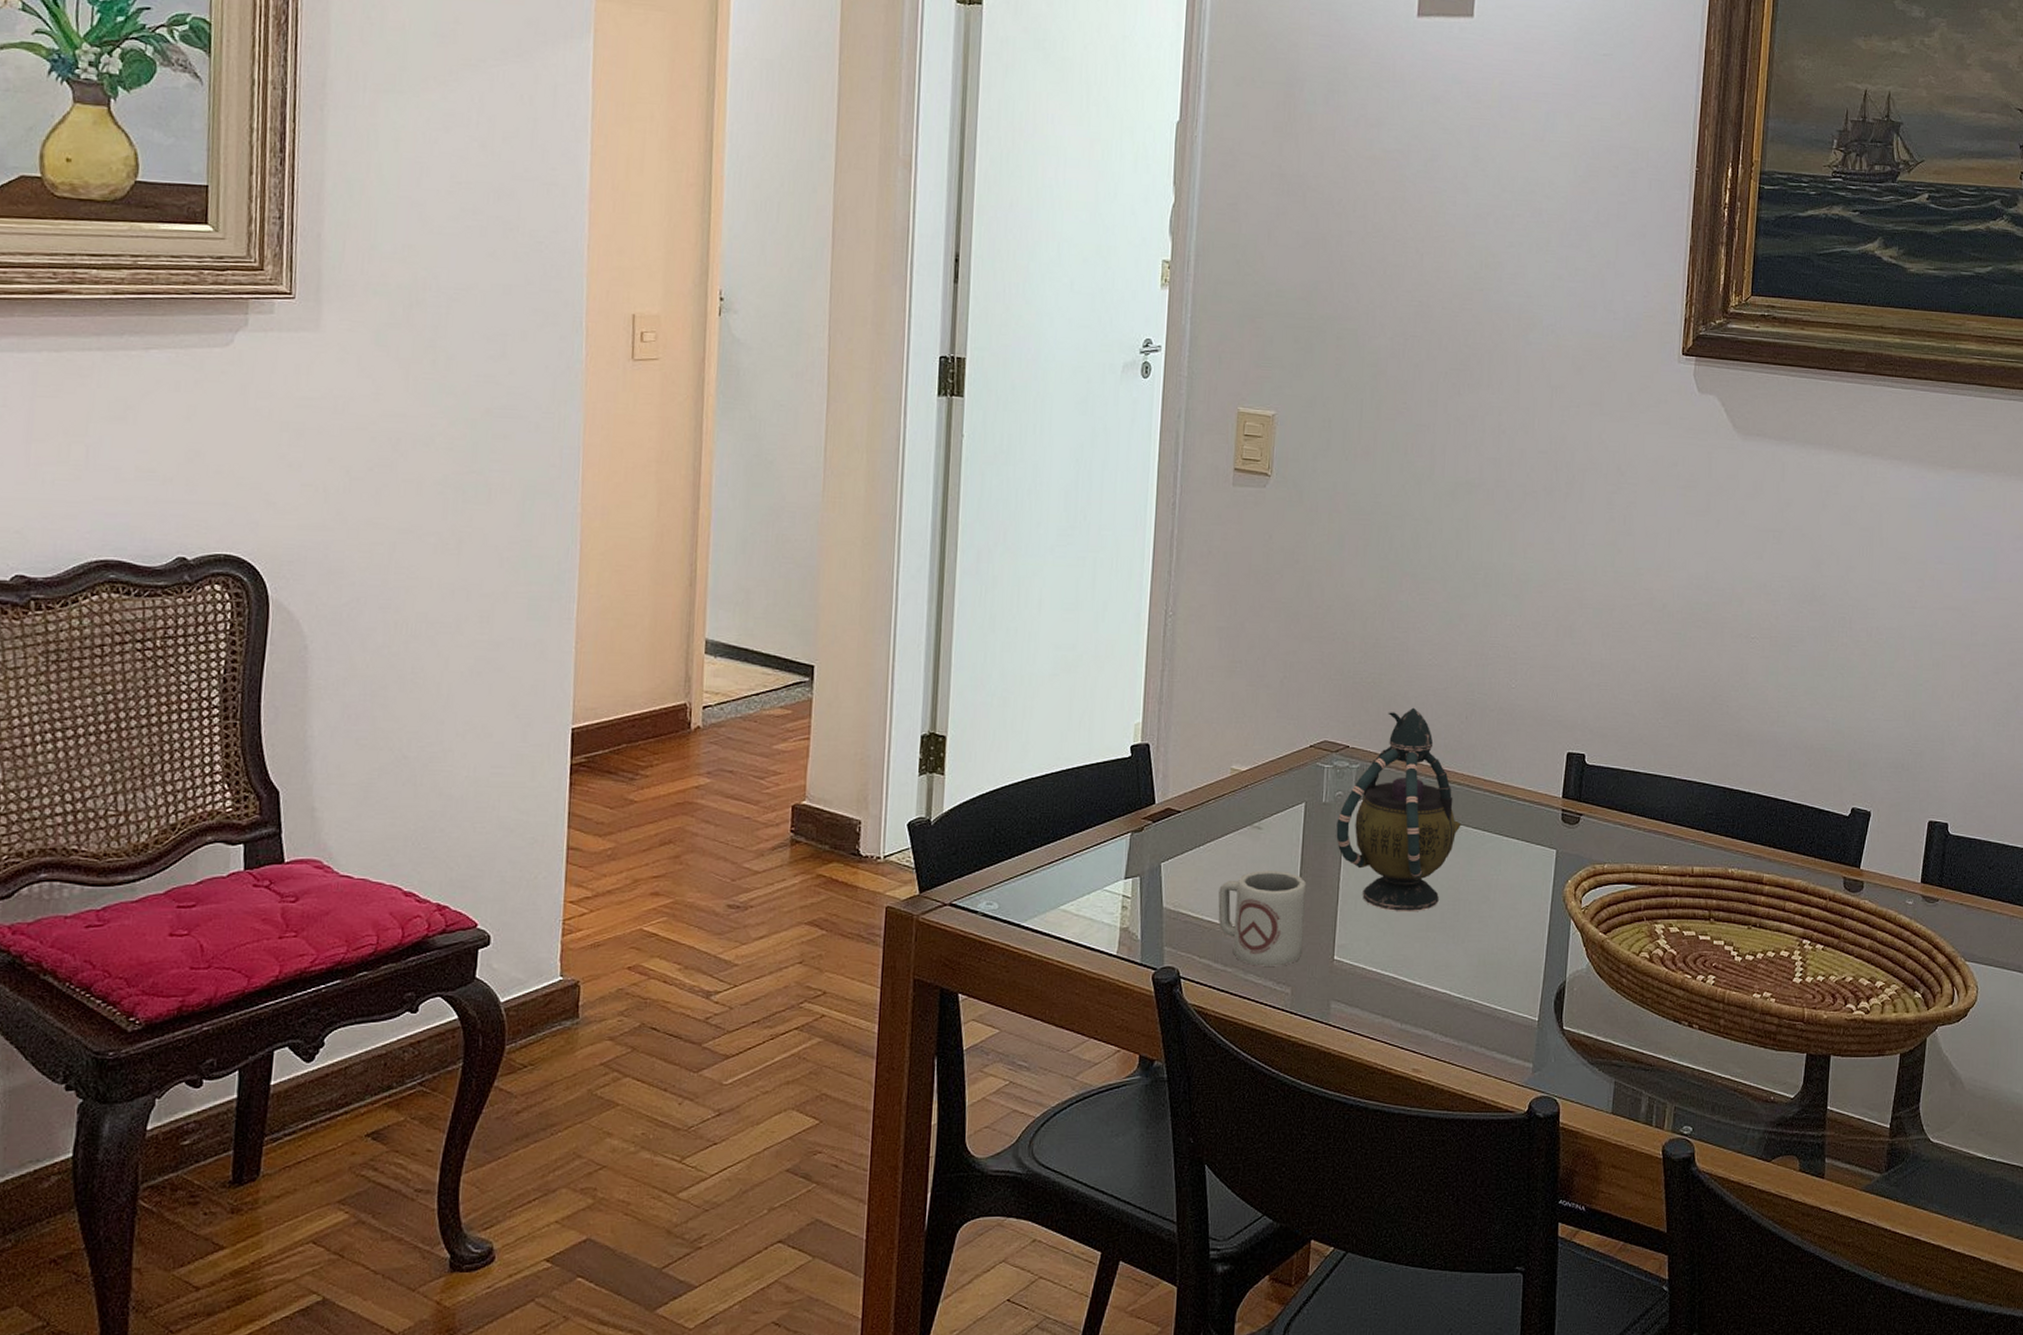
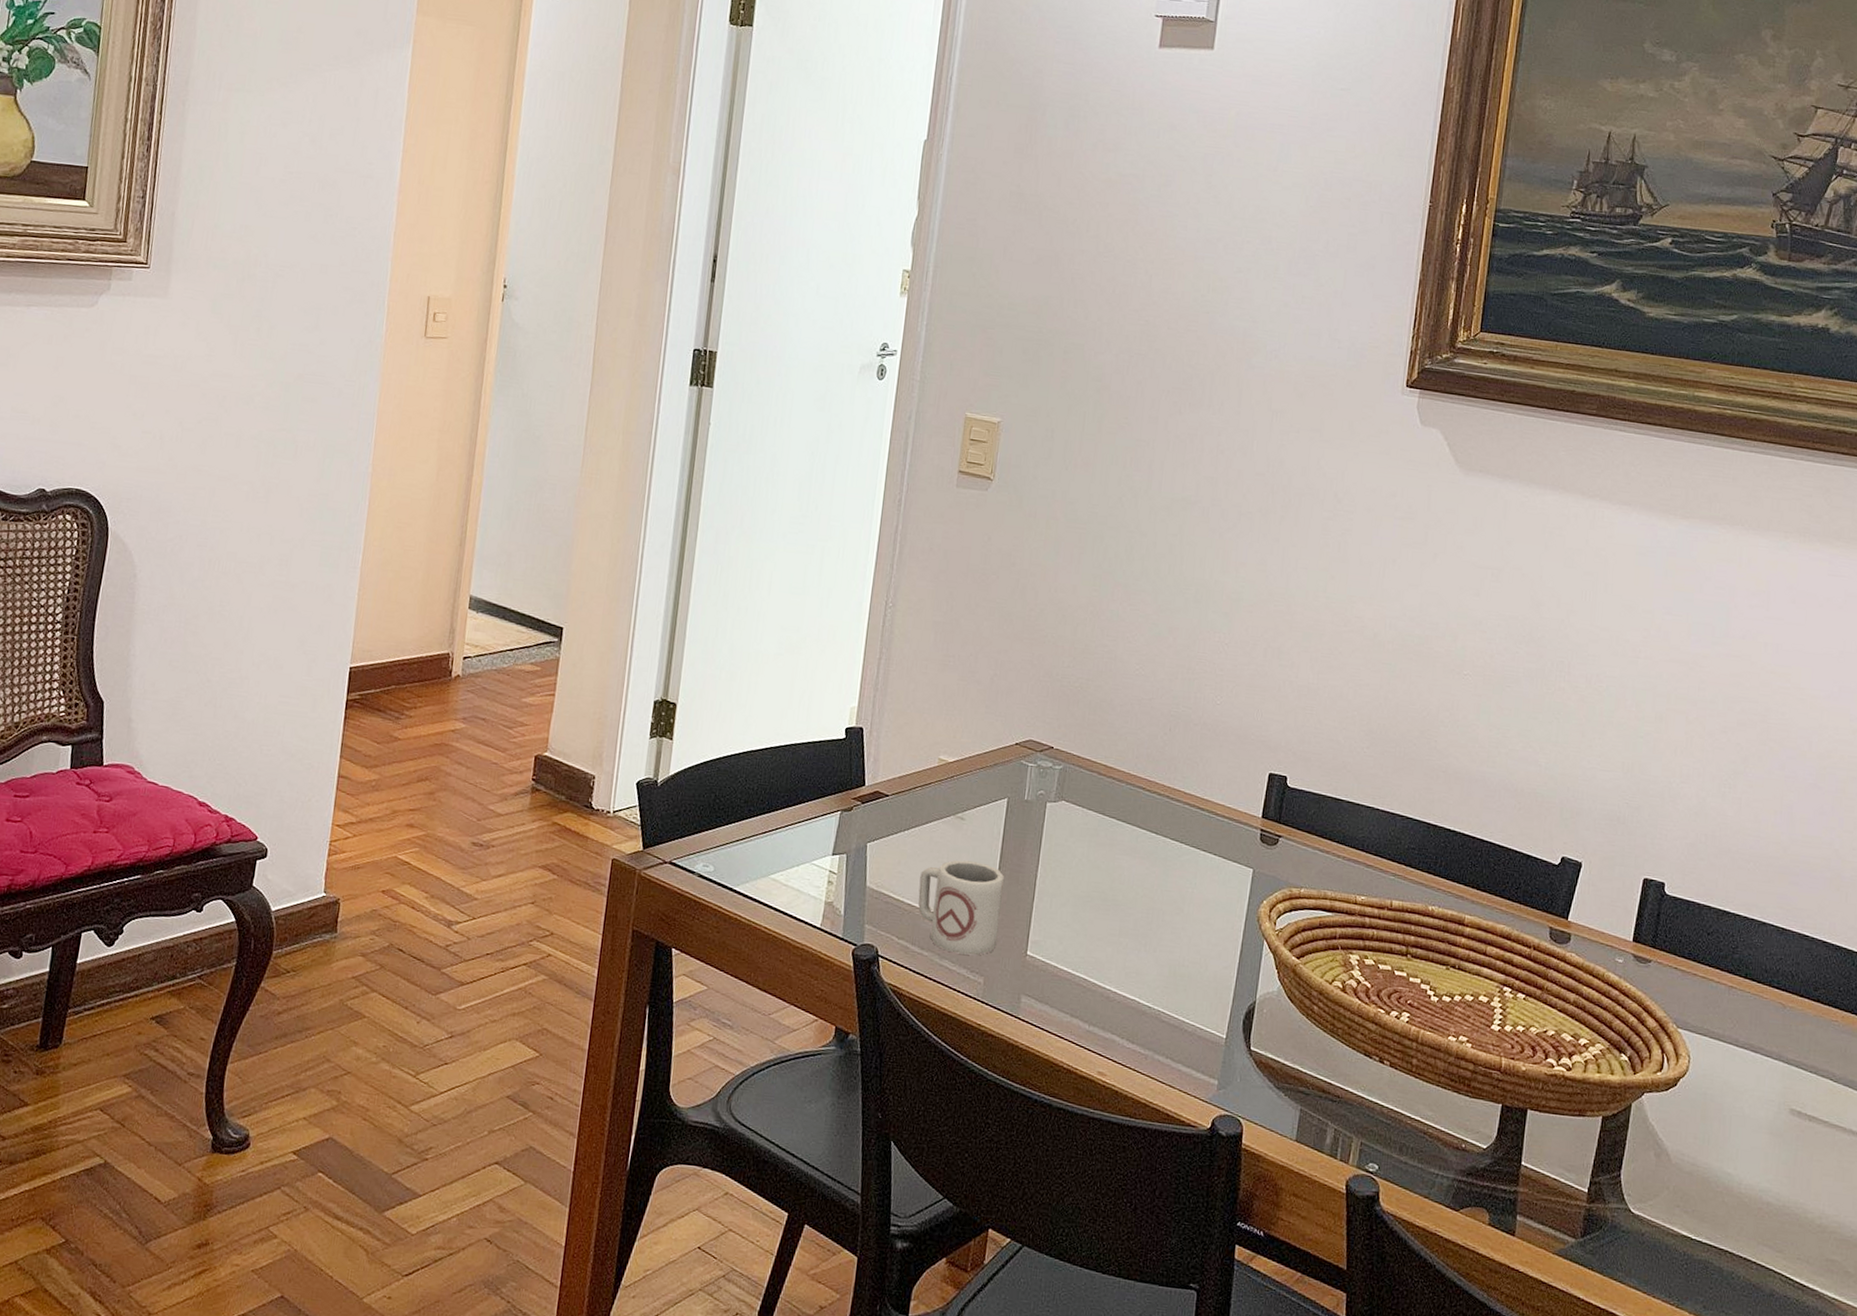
teapot: present [1336,707,1461,911] -> none [1035,715,1159,916]

